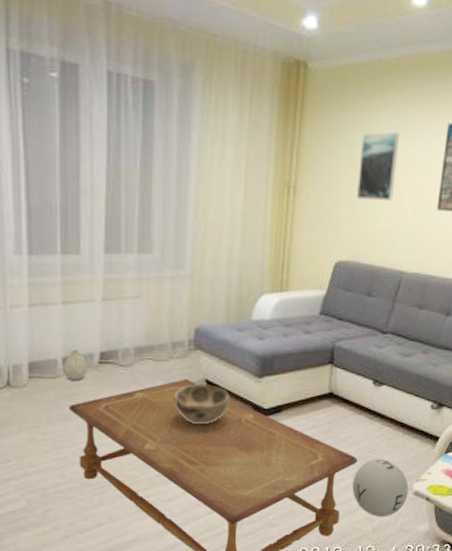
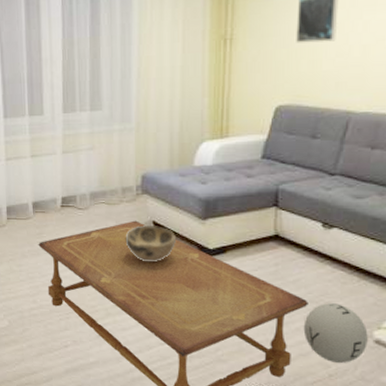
vase: present [63,349,88,380] -> none [33,195,52,221]

